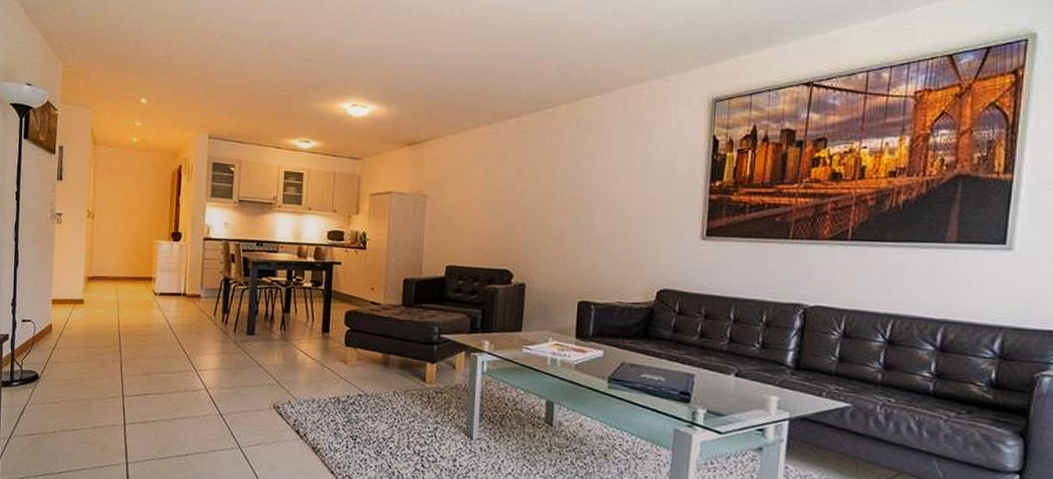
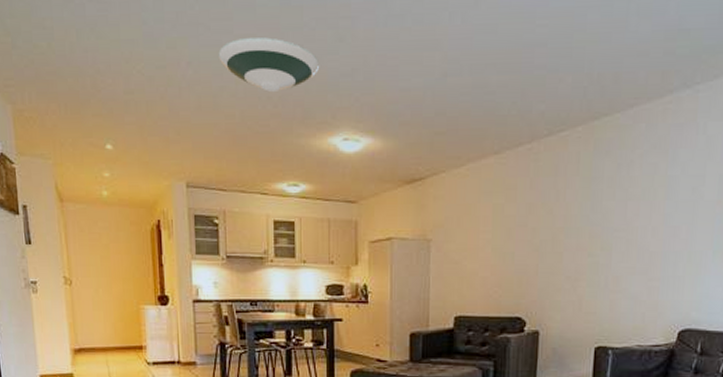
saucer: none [248,19,336,63] -> present [218,37,320,92]

